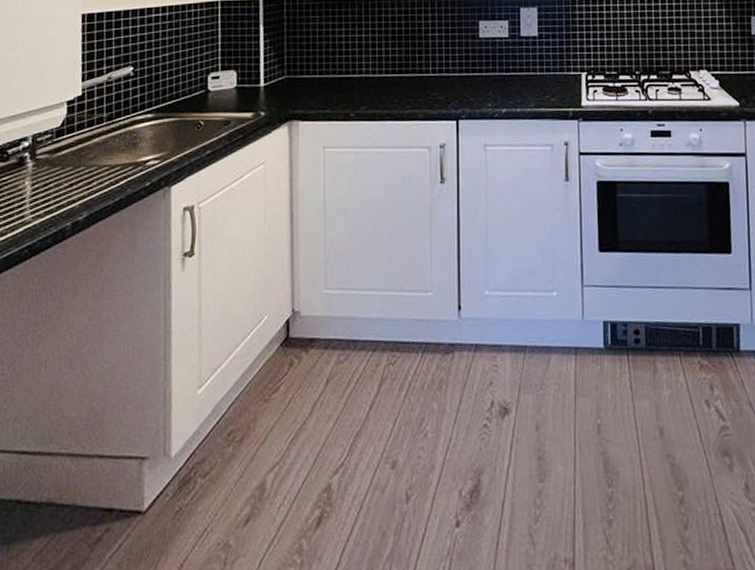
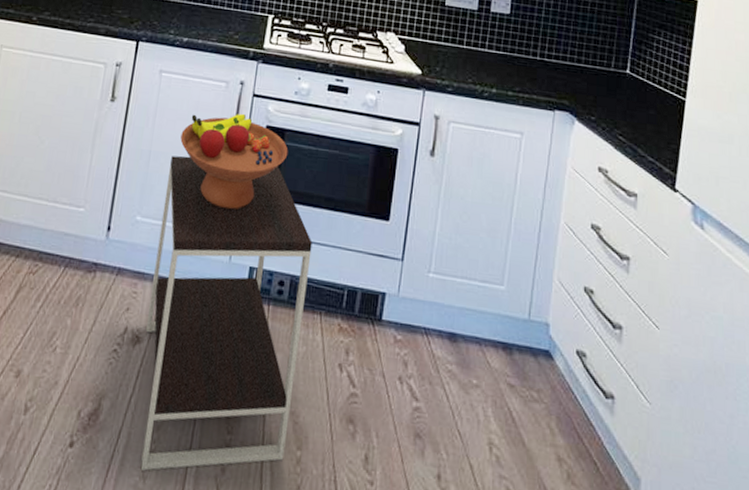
side table: none [508,218,667,537] -> present [140,155,312,471]
fruit bowl: none [515,173,623,270] -> present [180,113,288,210]

